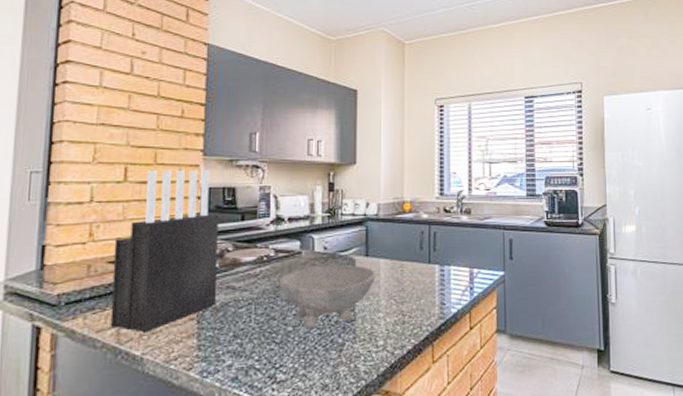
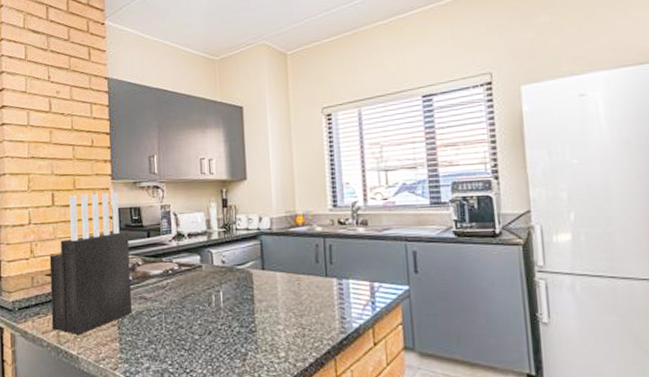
bowl: present [280,264,376,328] -> none [184,277,273,337]

